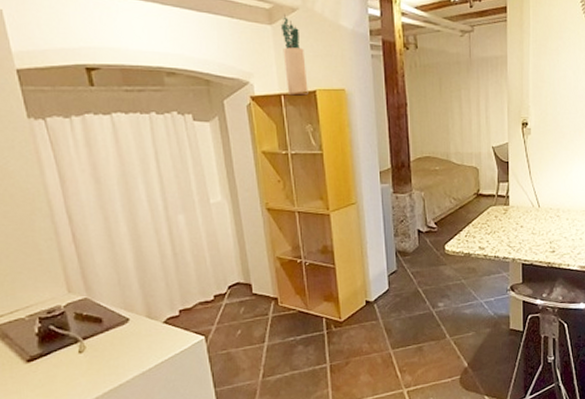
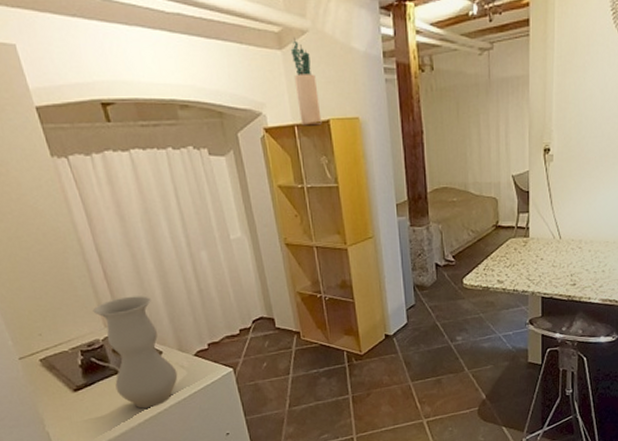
vase: none [56,260,144,381] -> present [92,296,178,409]

